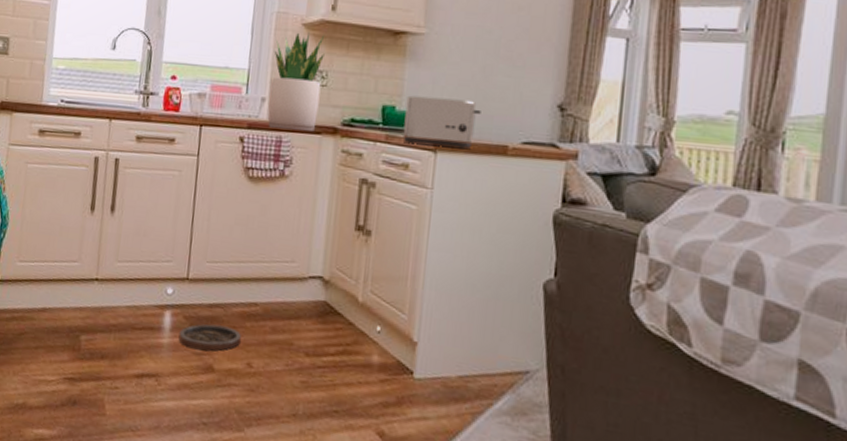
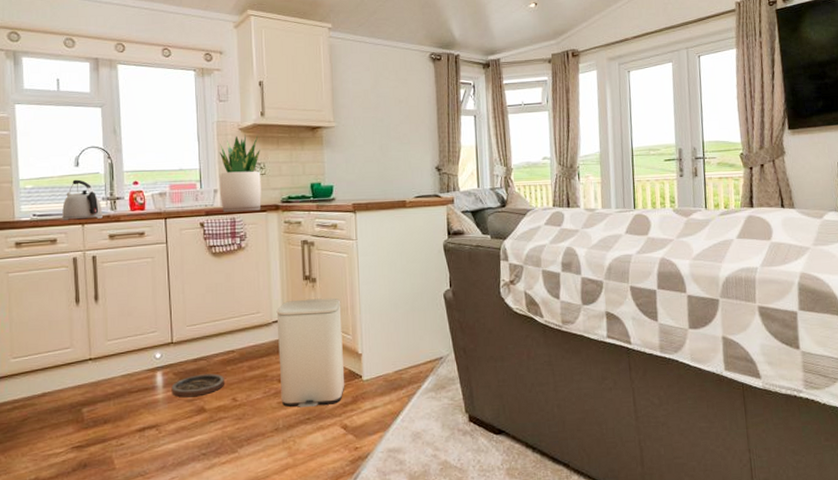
kettle: none [90,65,134,115] -> present [62,179,103,220]
pedal bin: none [305,254,400,400] -> present [276,298,345,409]
toaster: present [403,95,481,149] -> none [328,171,384,209]

